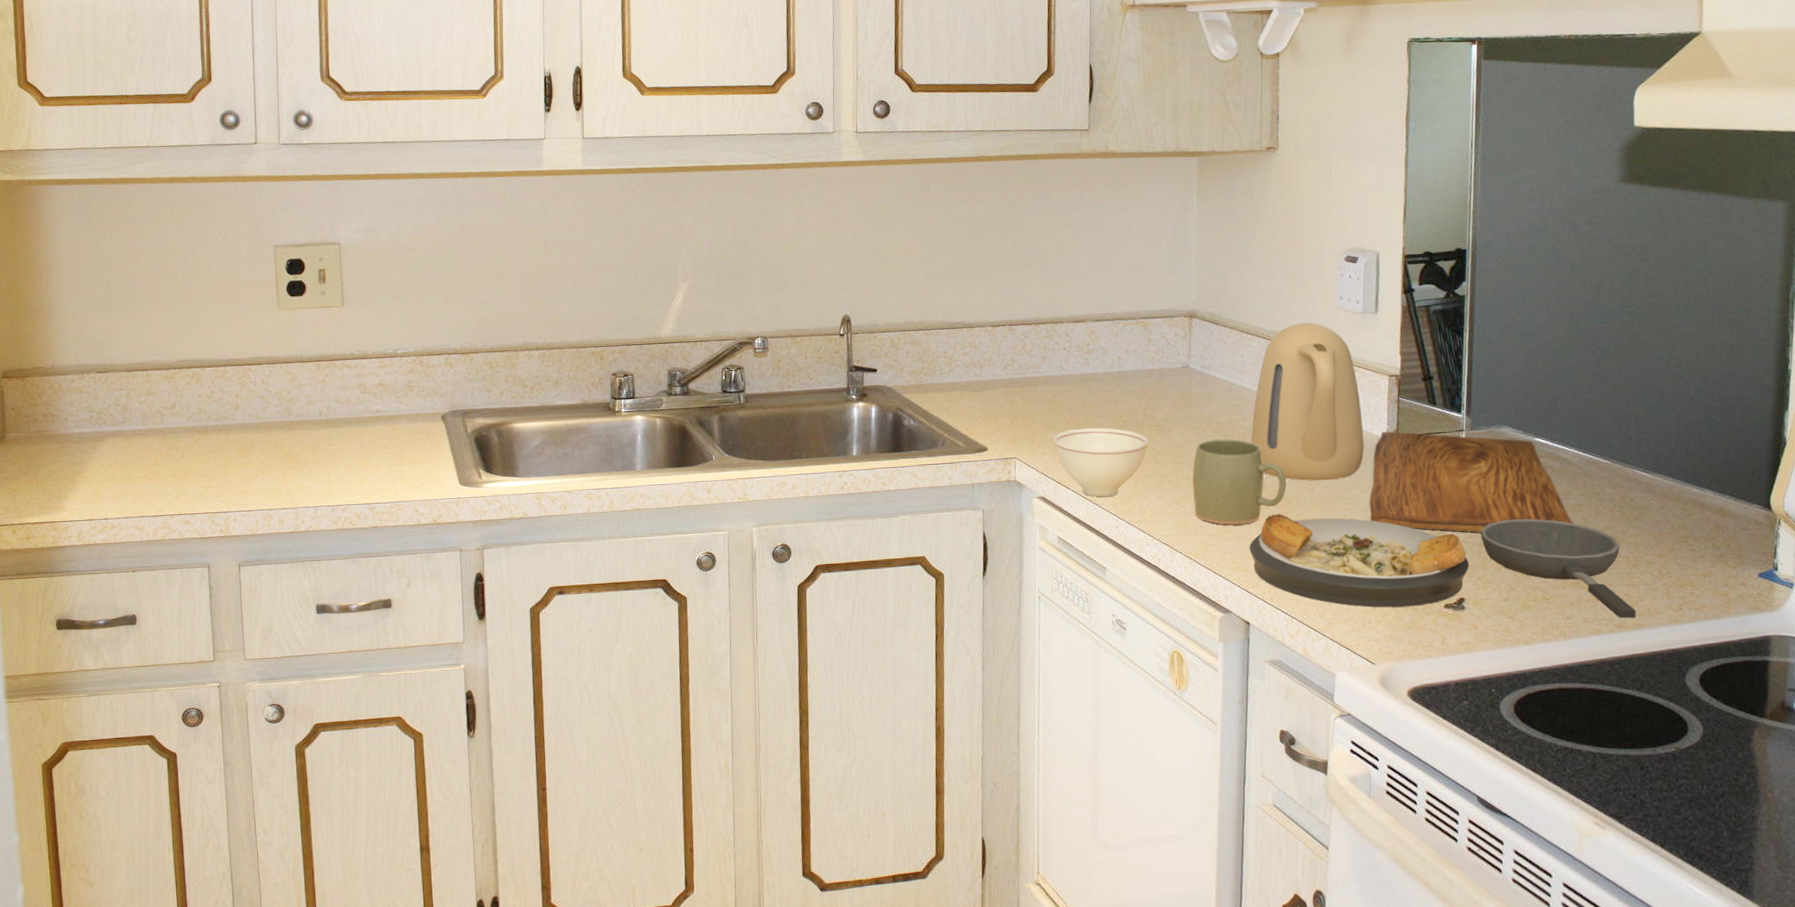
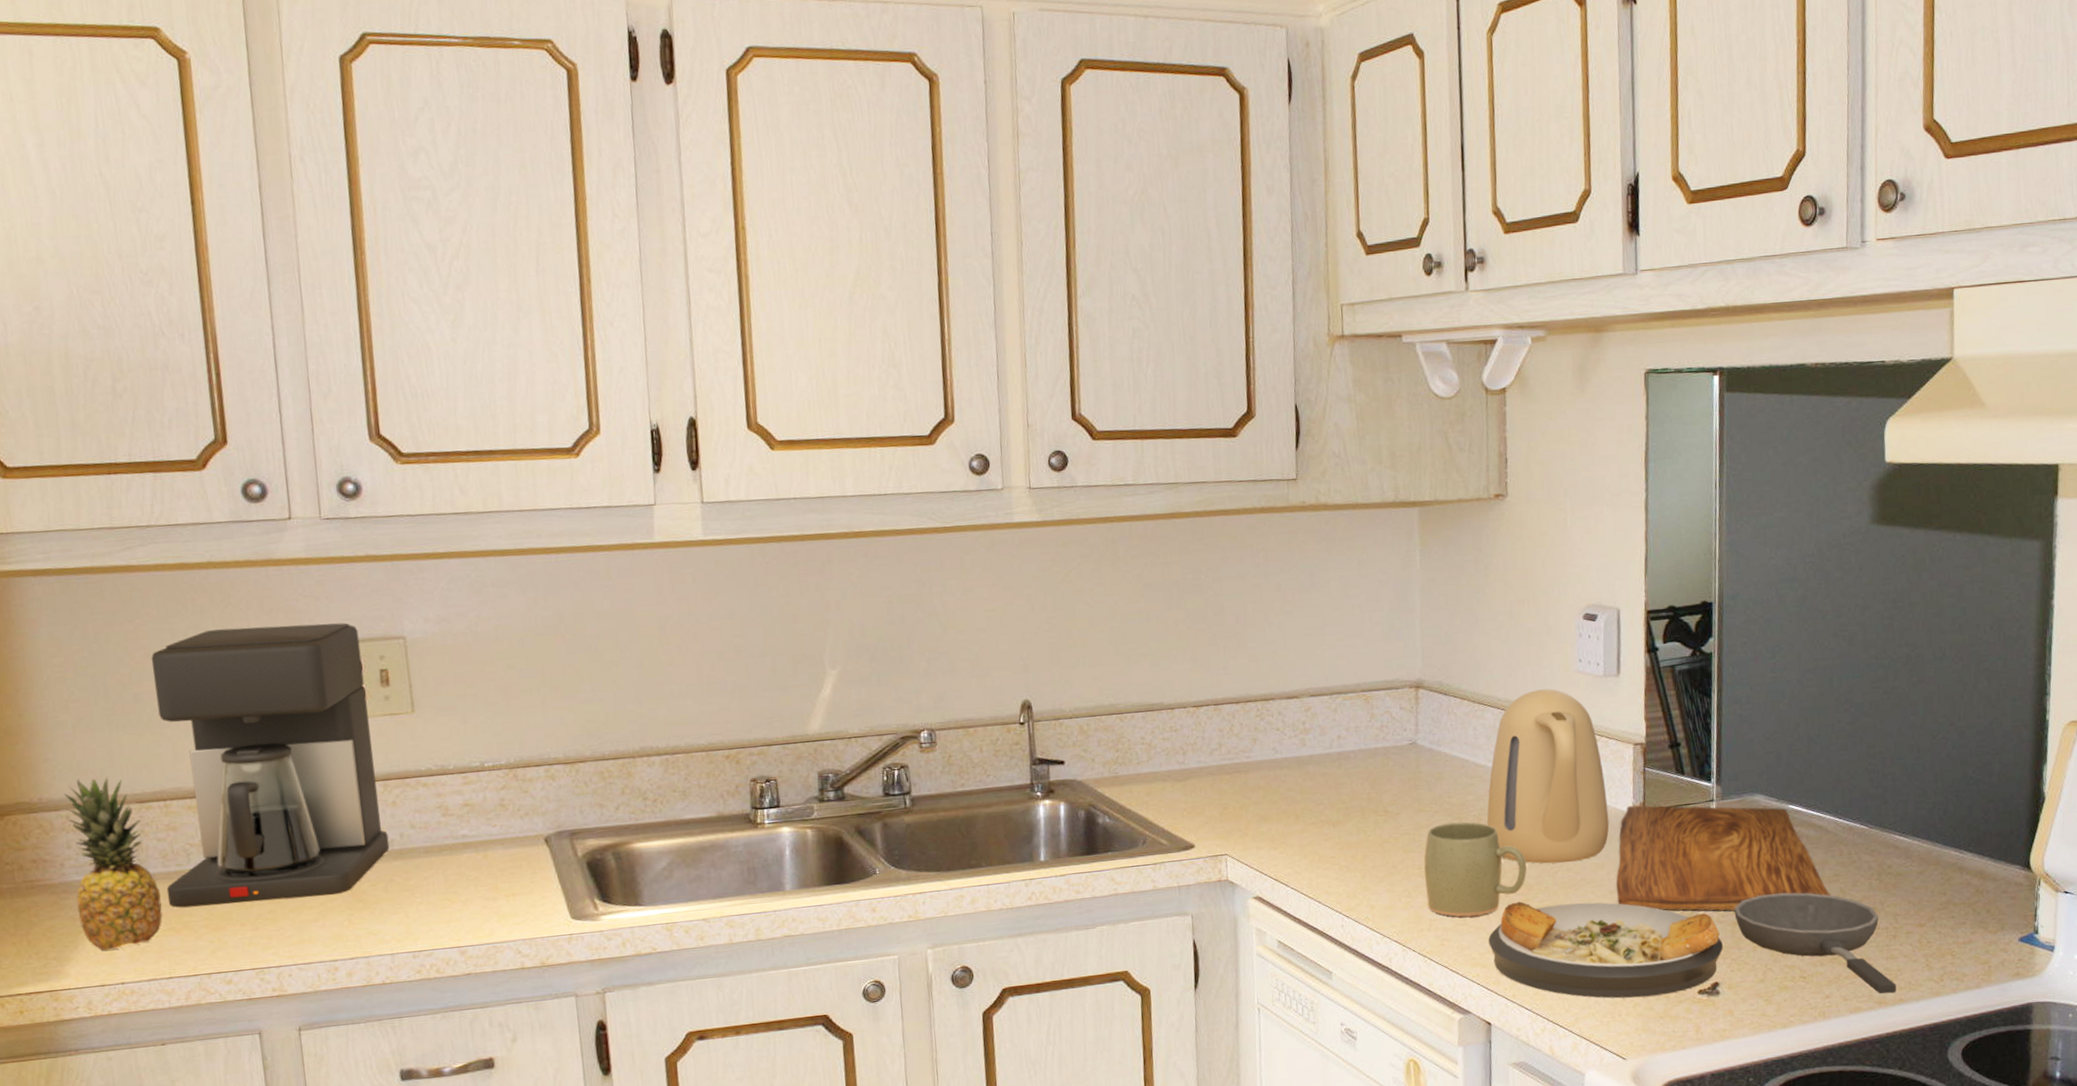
fruit: none [70,349,140,491] -> present [63,777,163,951]
coffee maker: none [143,230,318,459] -> present [151,622,390,908]
bowl: present [1053,427,1149,497] -> none [1268,815,1375,894]

